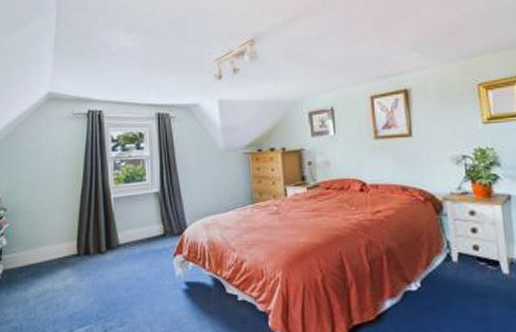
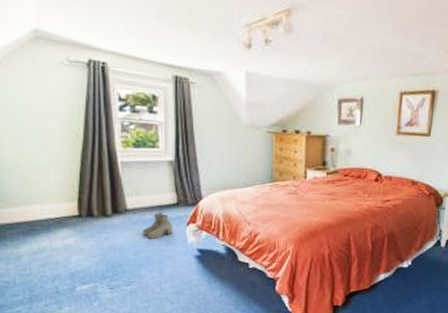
boots: none [133,245,162,274] -> present [143,212,173,239]

